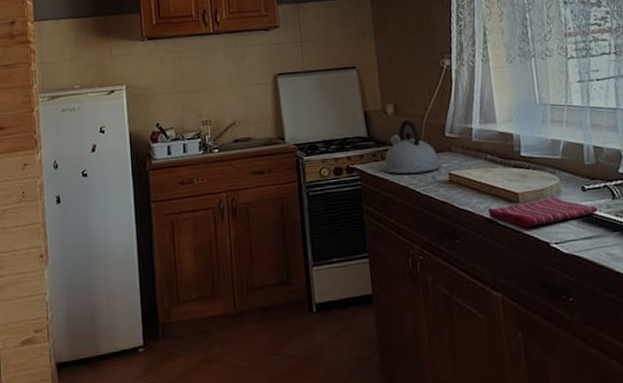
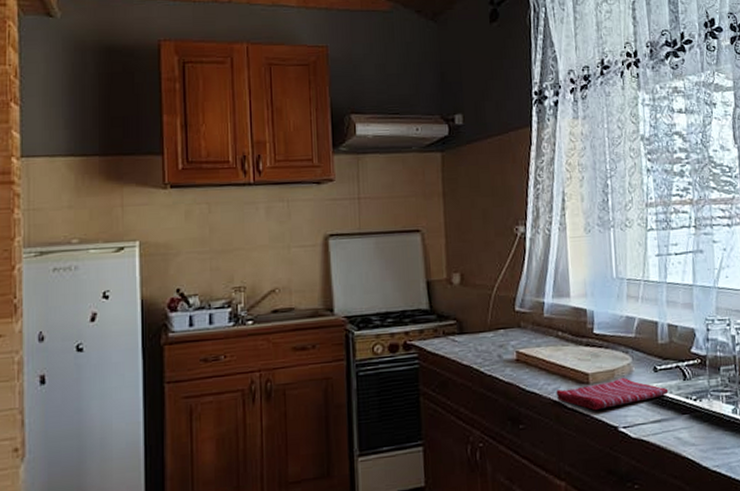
kettle: present [383,120,441,174] -> none [445,292,508,352]

